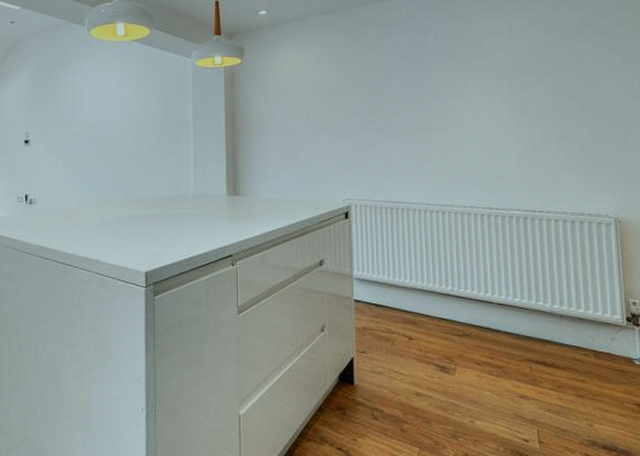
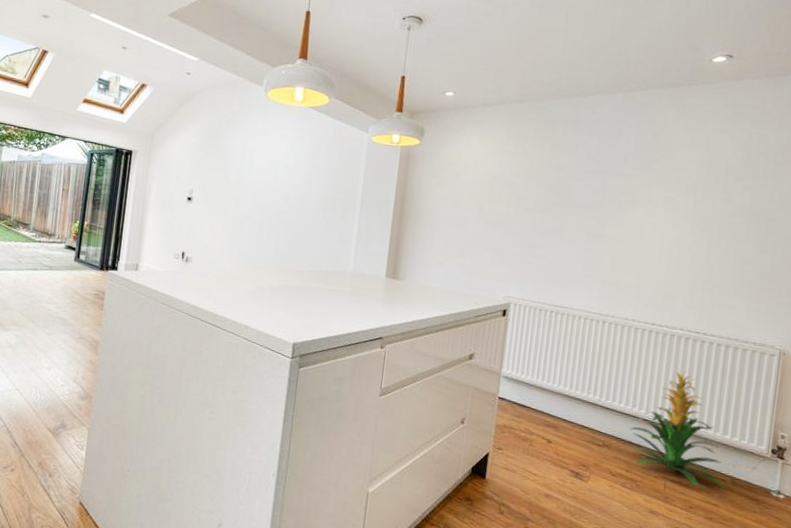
indoor plant: none [486,248,589,364] -> present [630,367,726,487]

